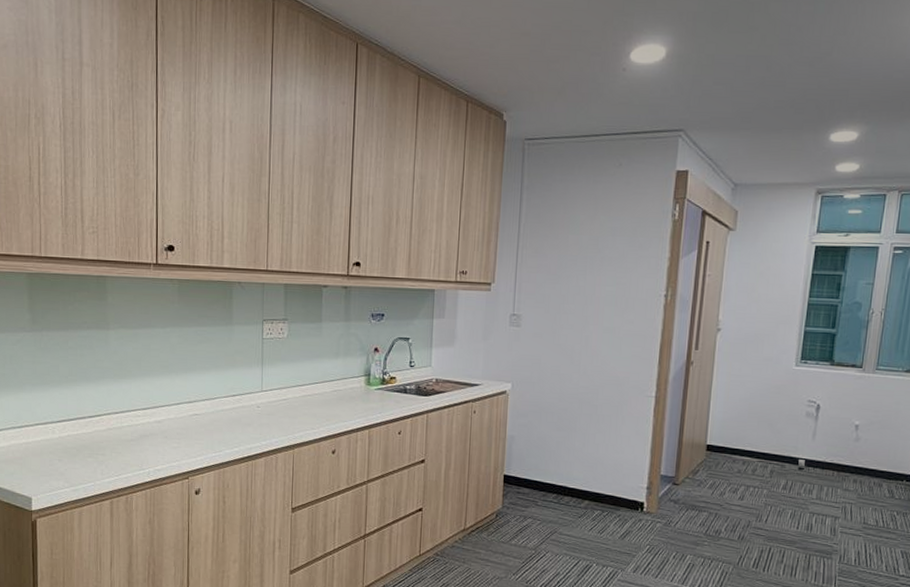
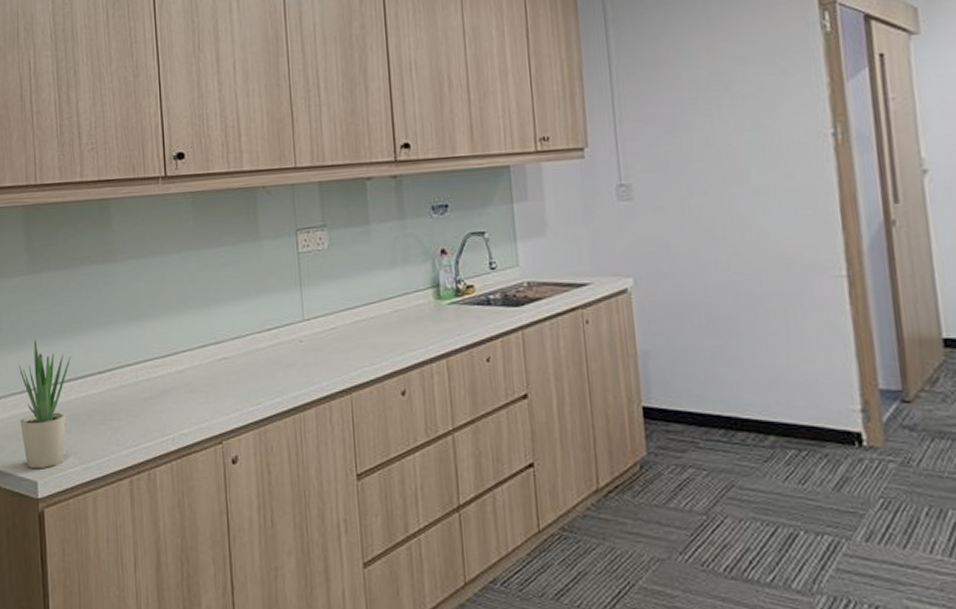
potted plant: none [18,385,66,488] -> present [18,339,71,468]

